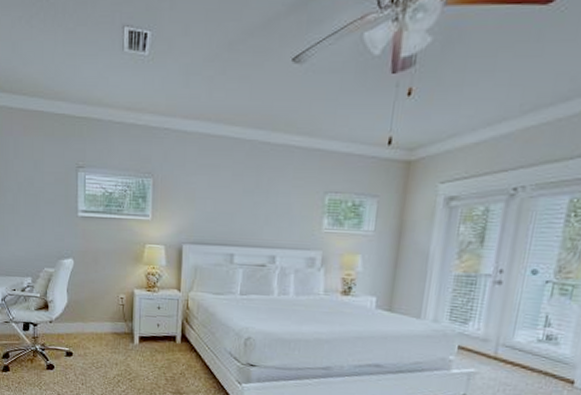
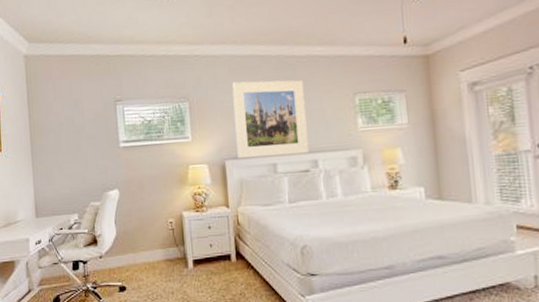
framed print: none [196,162,274,248] -> present [232,79,309,159]

